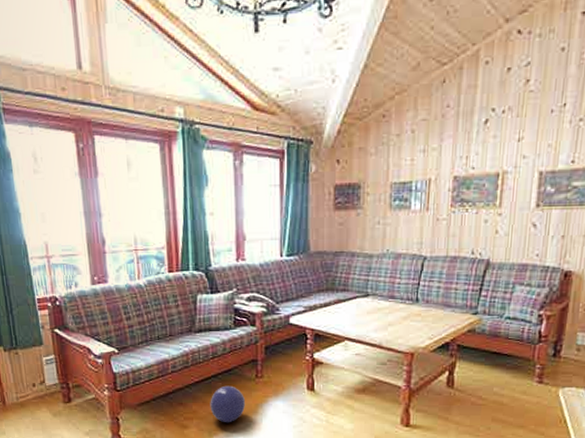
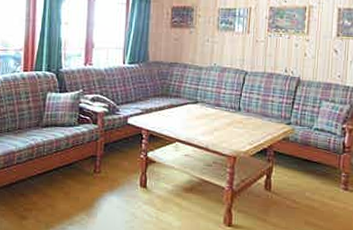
ball: present [210,385,246,423] -> none [49,179,83,216]

